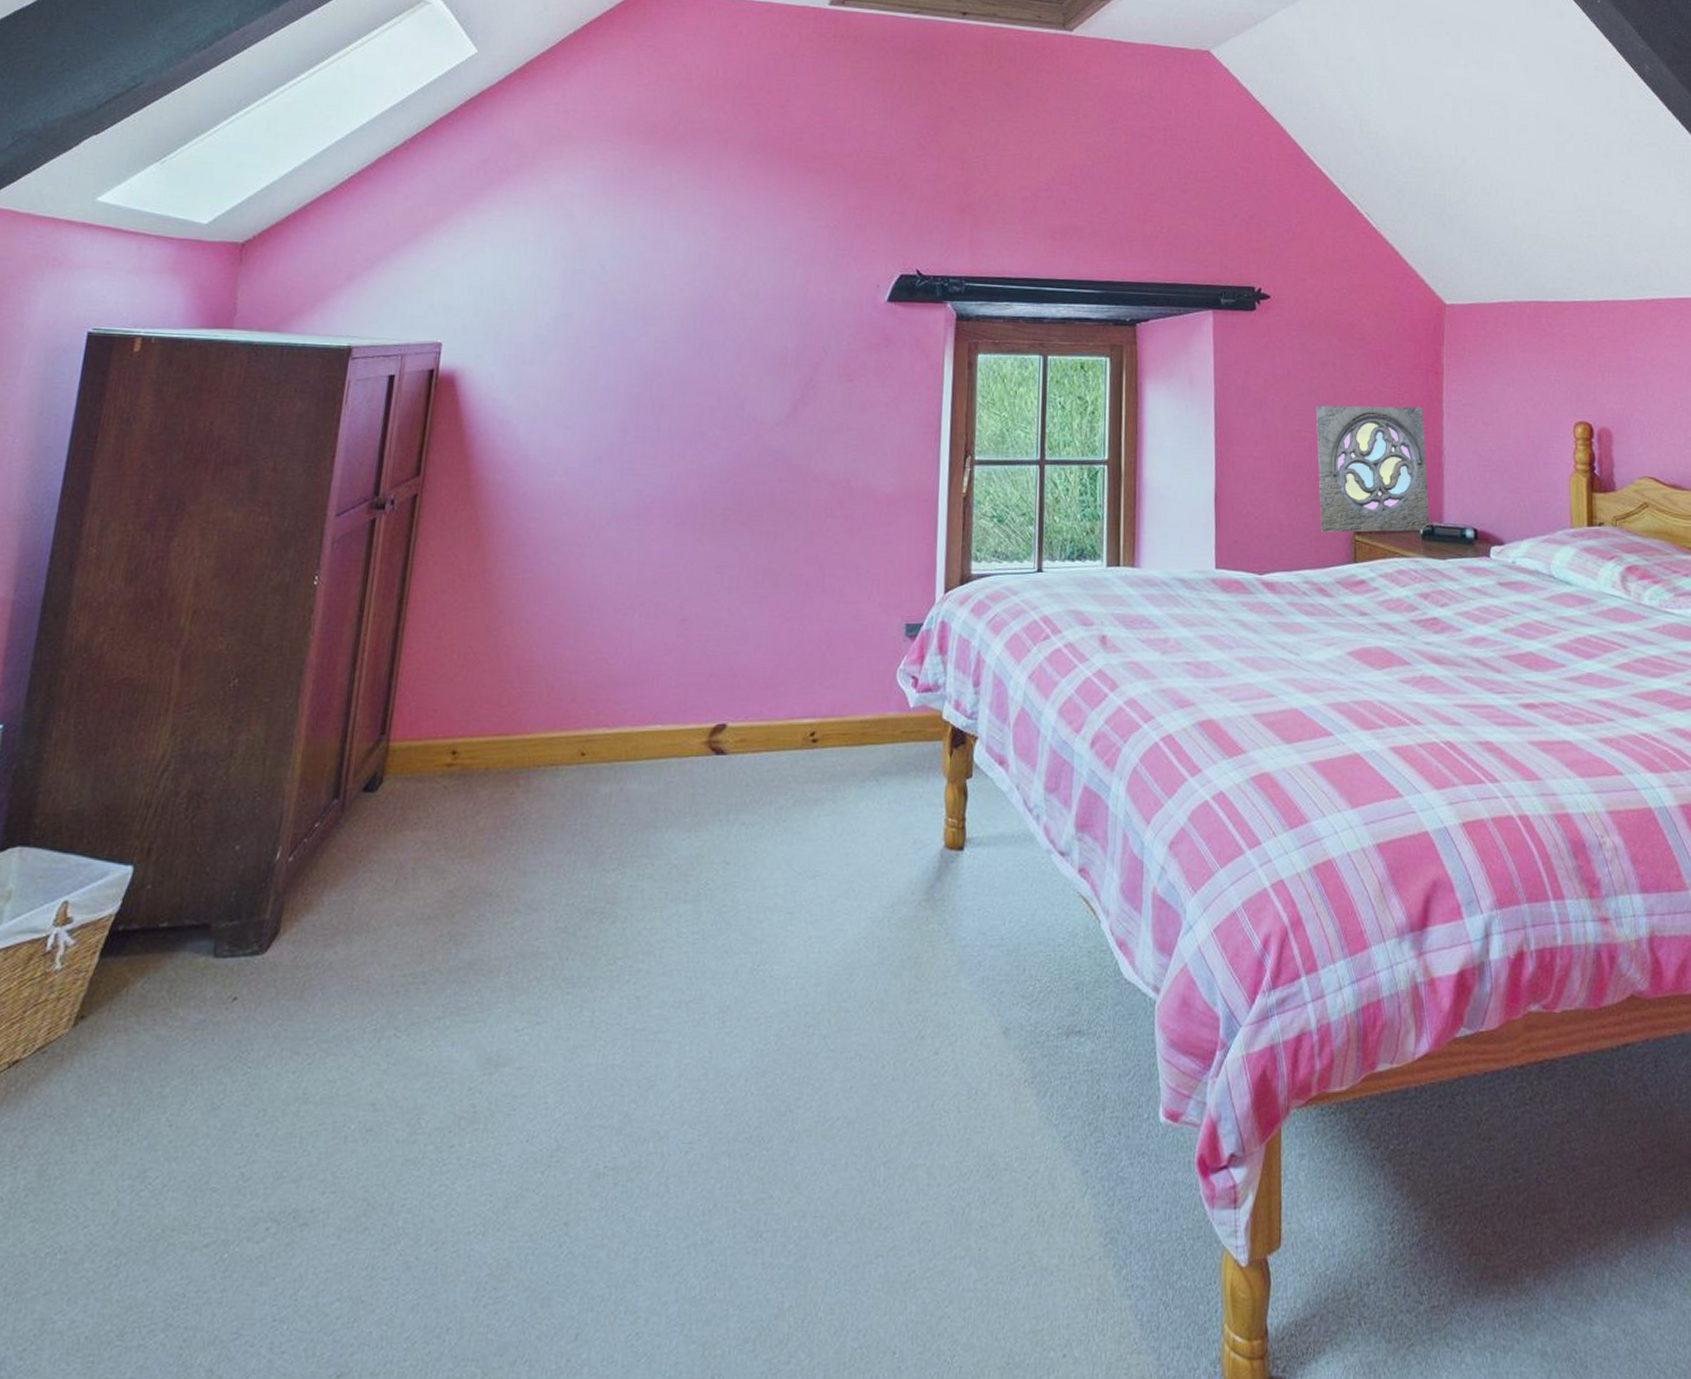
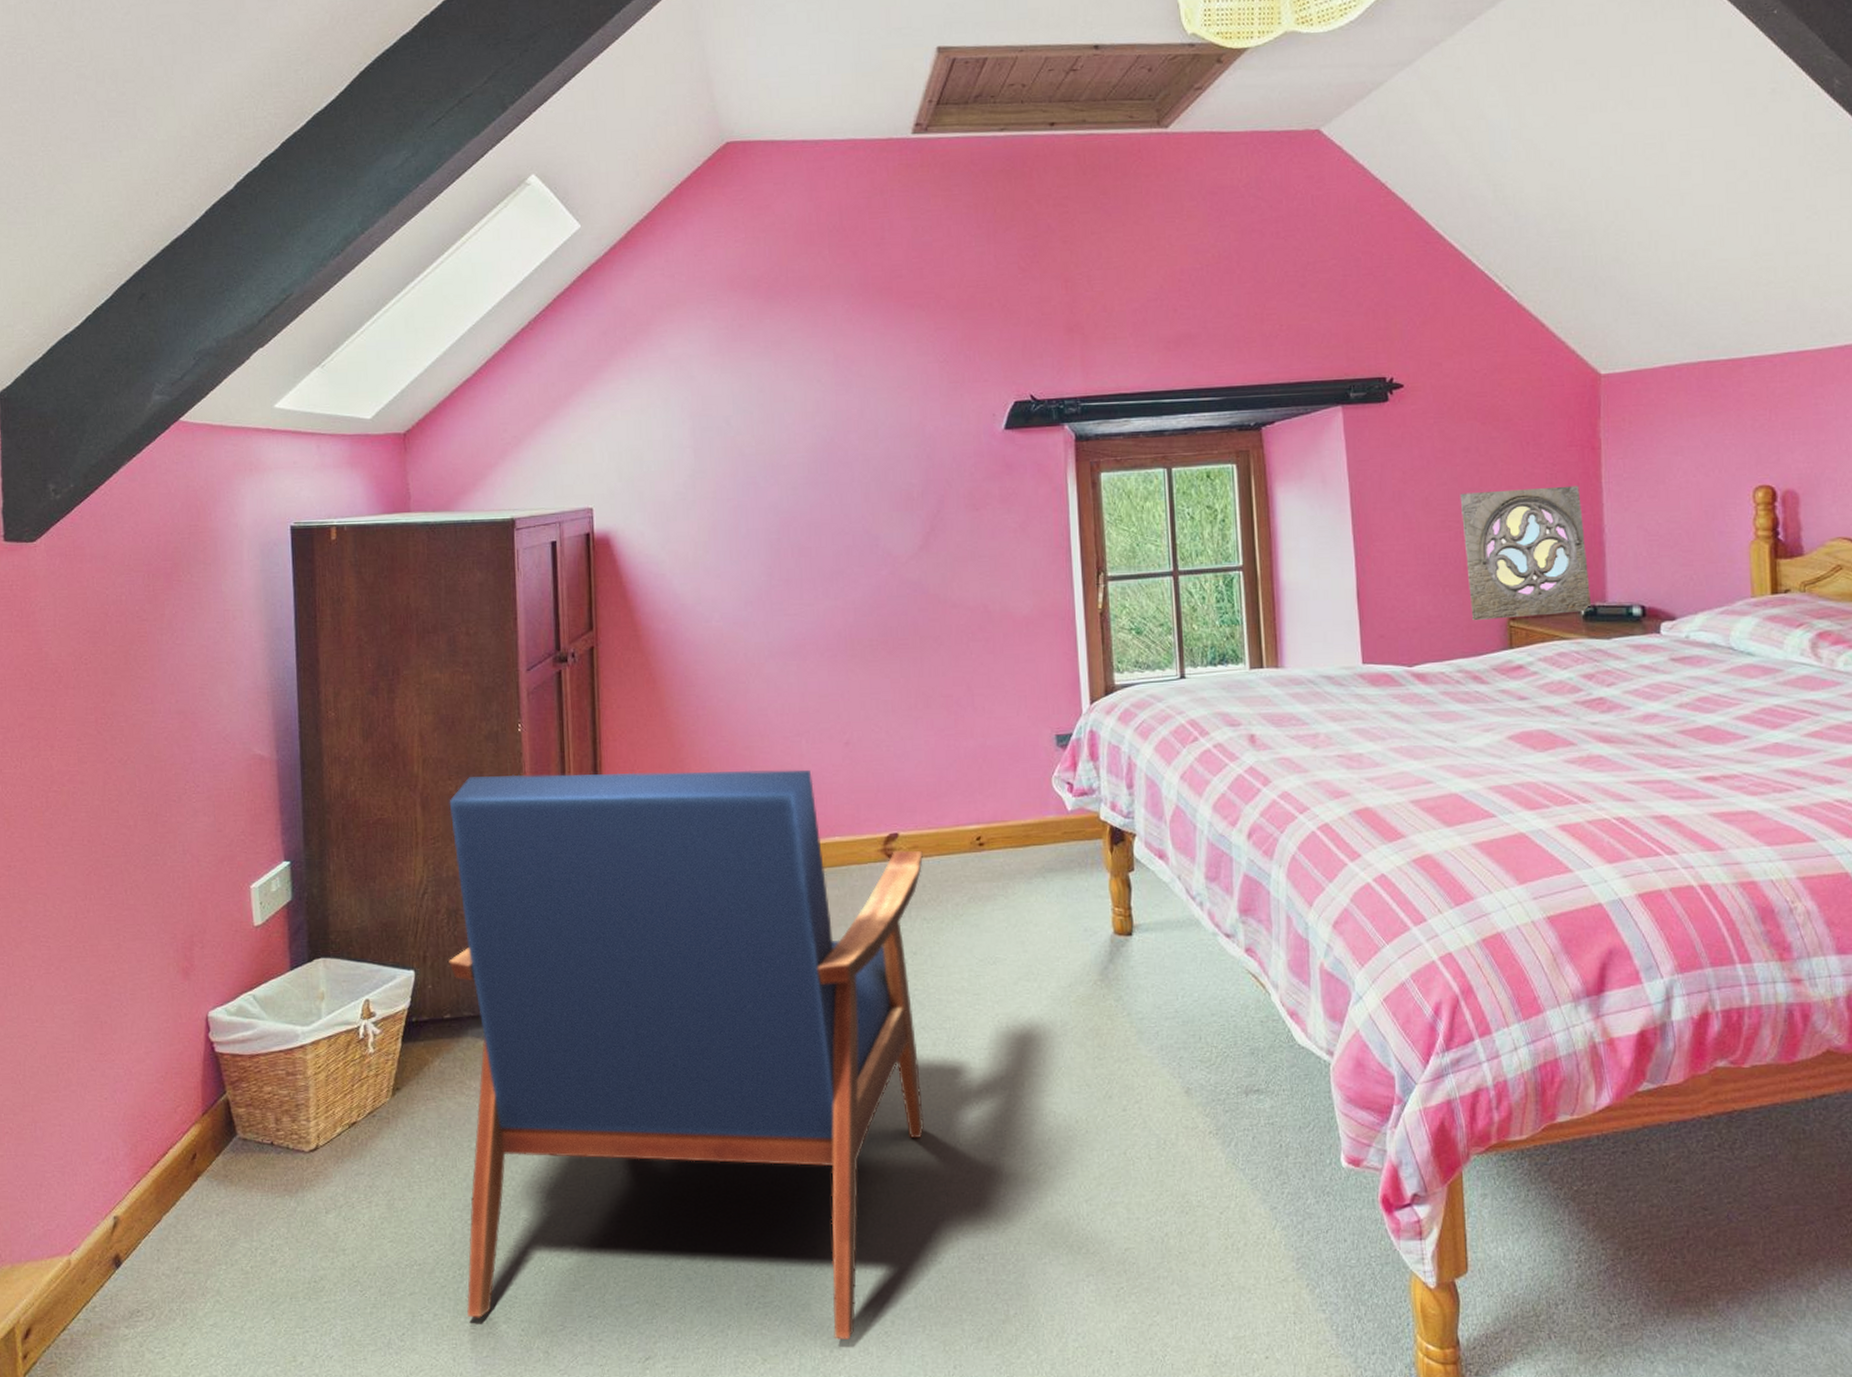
armchair: none [115,634,751,1344] -> present [449,769,925,1339]

